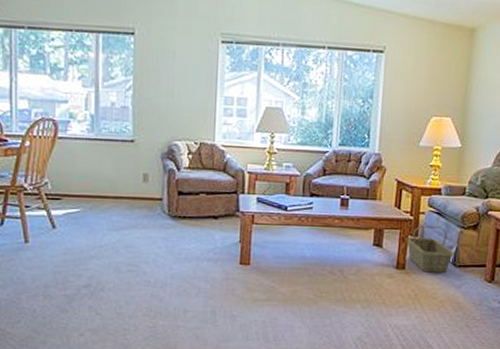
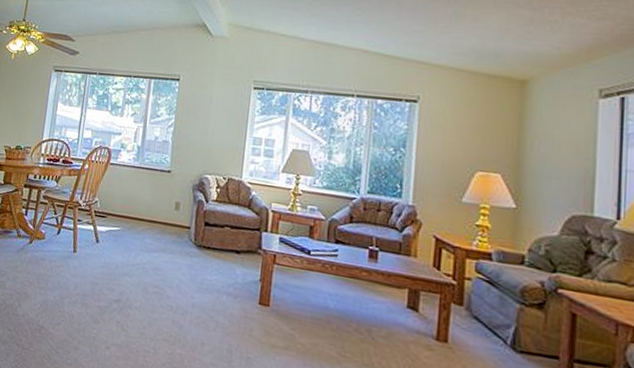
basket: present [406,225,454,273] -> none [448,293,512,357]

